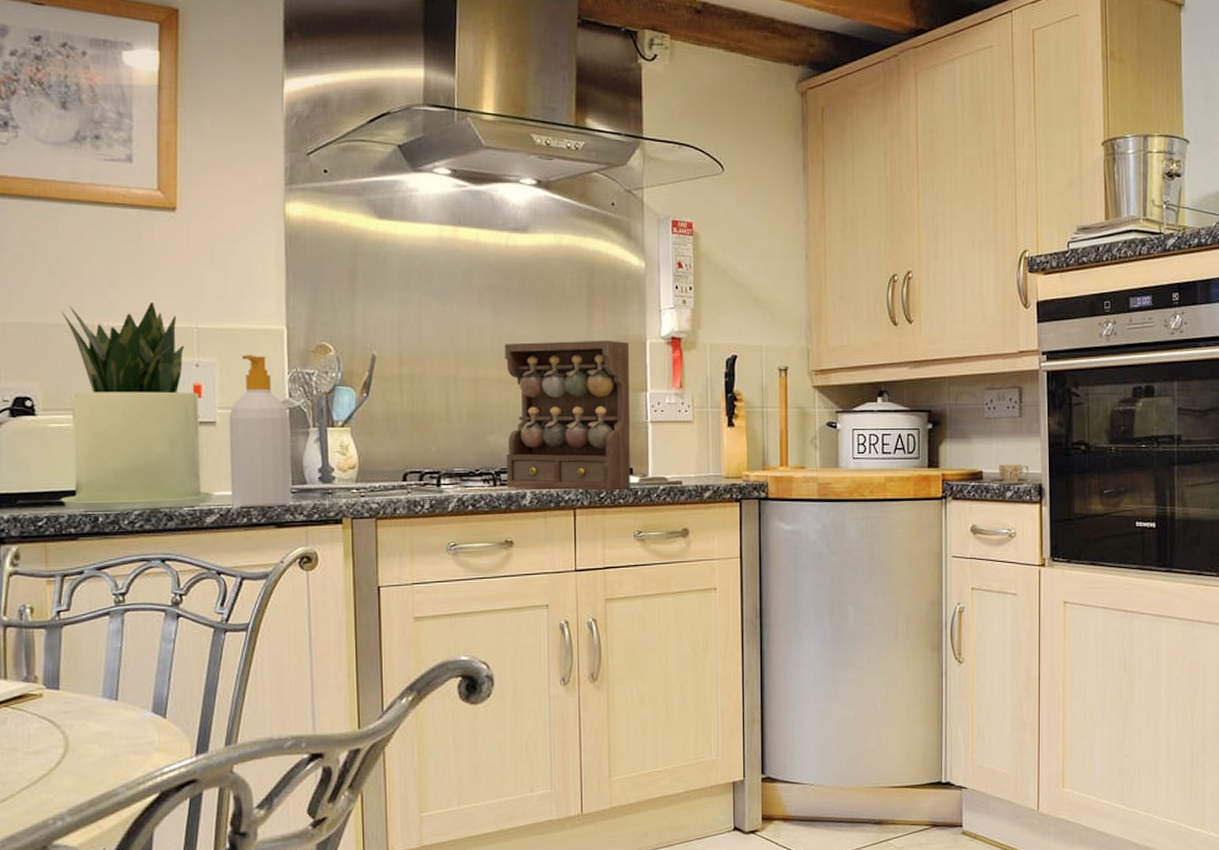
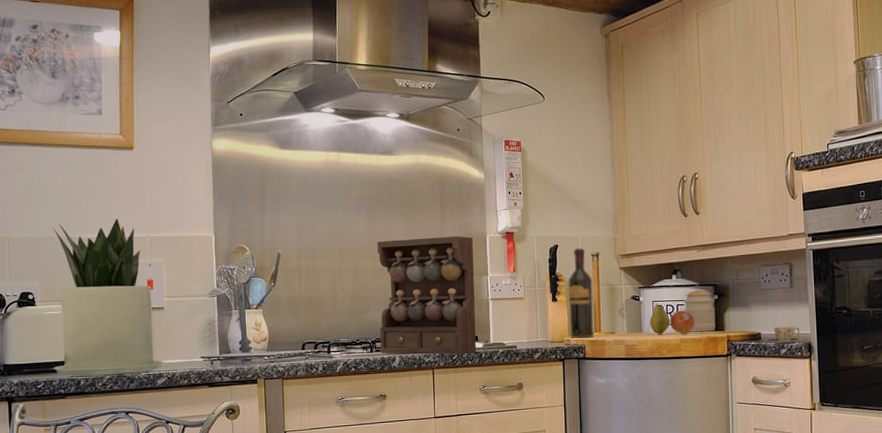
soap bottle: present [228,355,292,507] -> none [173,256,220,372]
wine bottle: none [749,360,780,473] -> present [568,247,594,338]
fruit: none [848,431,874,471] -> present [649,303,670,334]
fruit: none [873,441,903,471] -> present [669,310,695,335]
jar: none [887,410,929,469] -> present [681,285,716,332]

